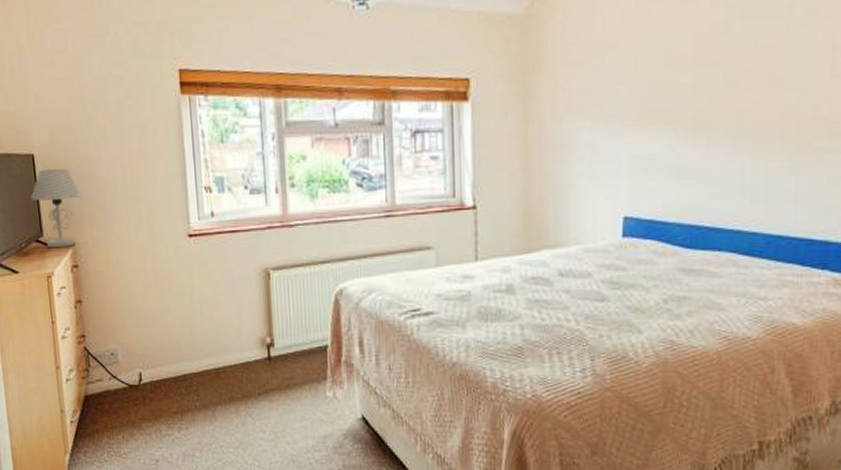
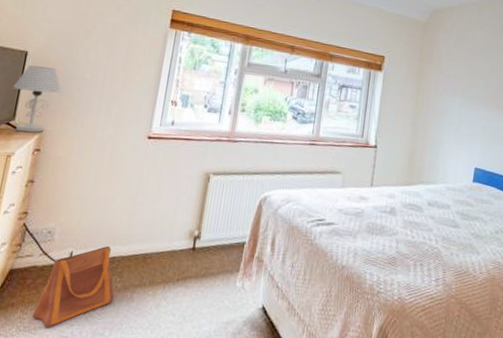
shopping bag: none [118,364,196,452] -> present [32,246,115,329]

